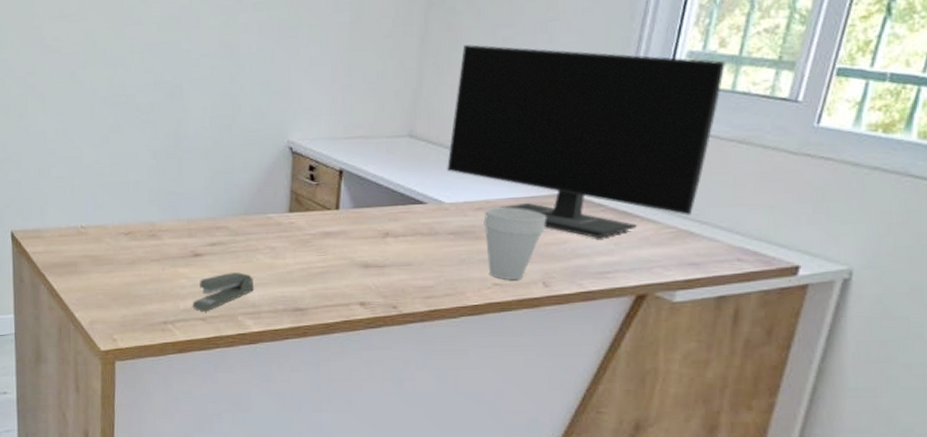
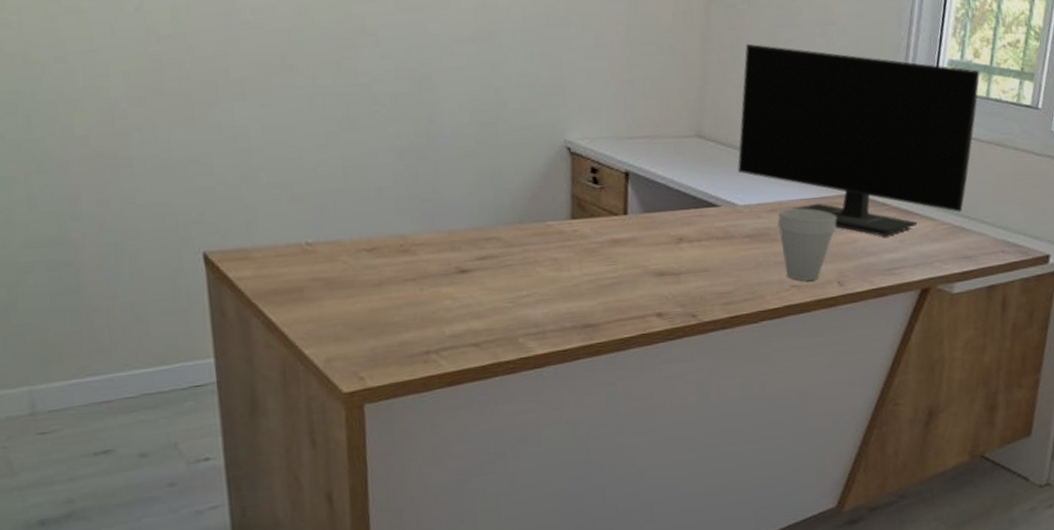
stapler: present [192,272,255,311] -> none [461,288,537,335]

